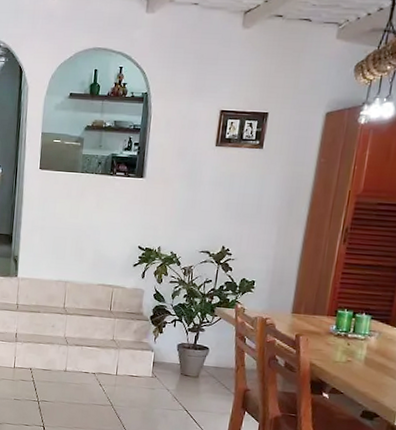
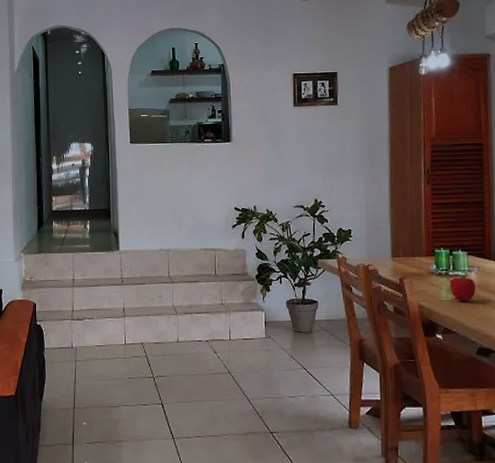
fruit: none [346,338,374,365] -> present [450,275,476,302]

